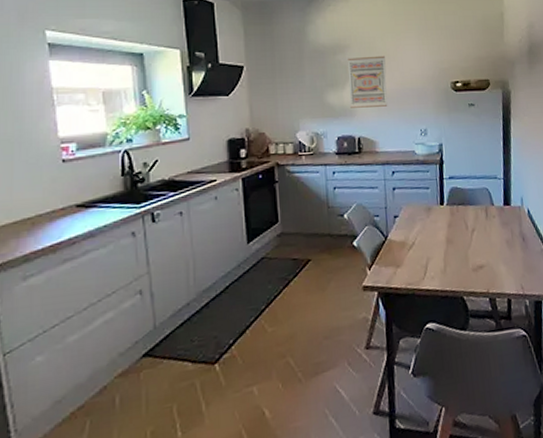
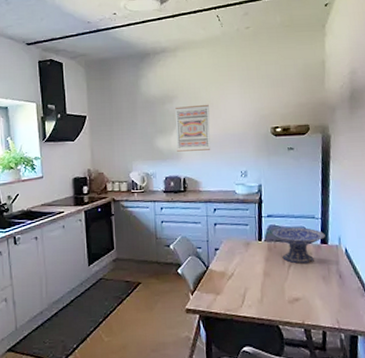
decorative bowl: none [454,188,508,228] -> present [272,227,325,264]

